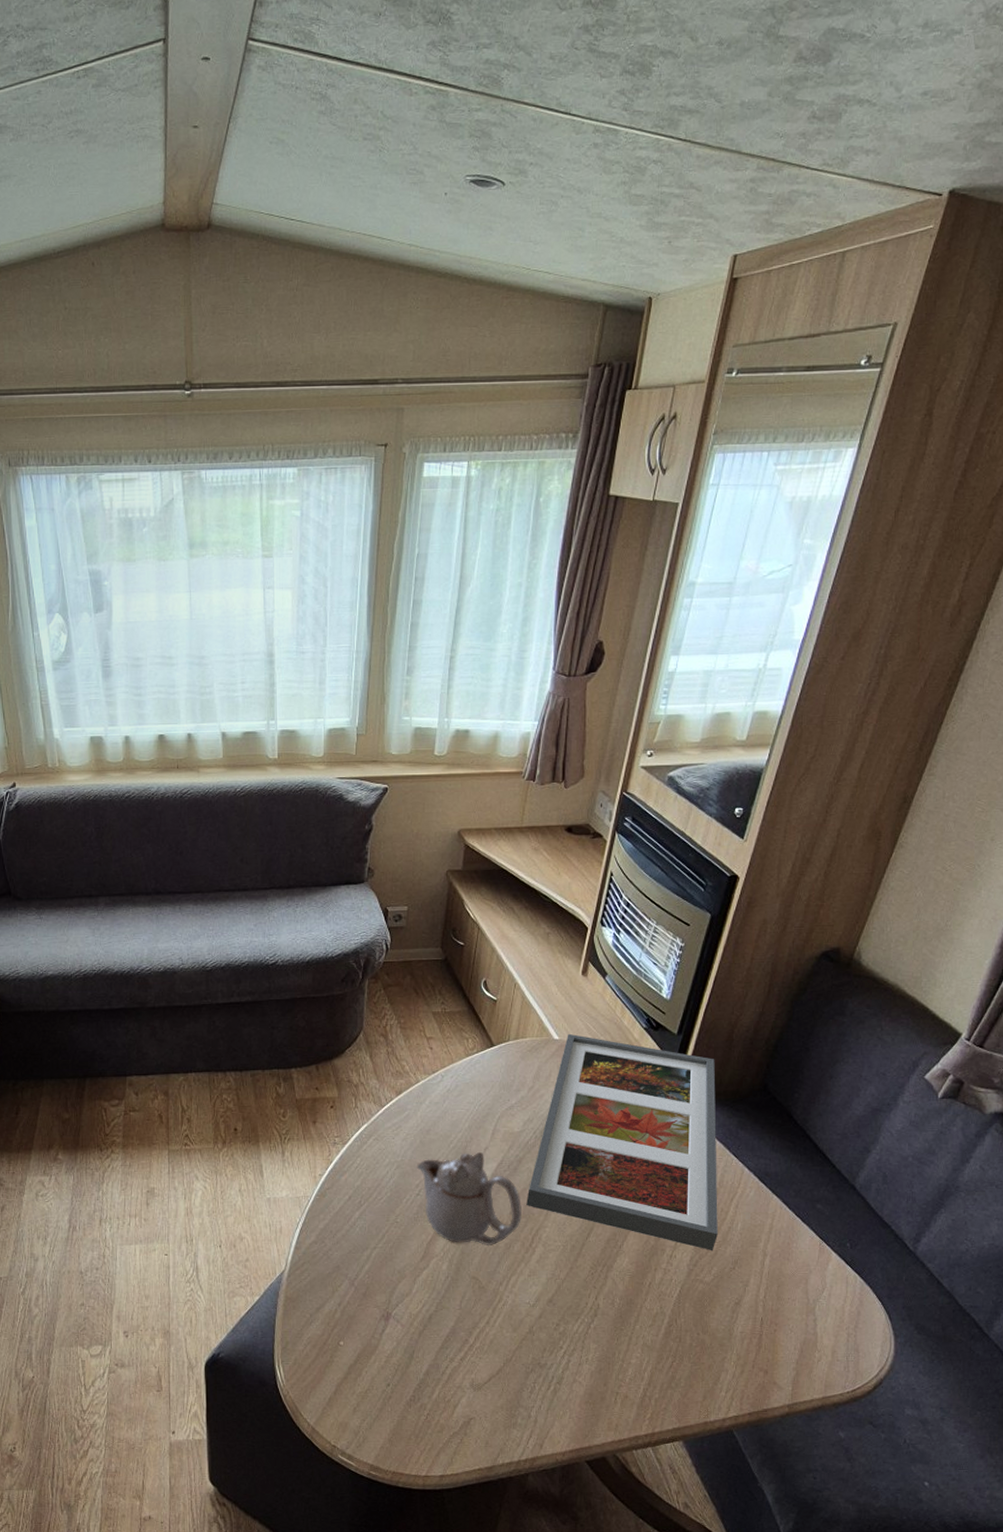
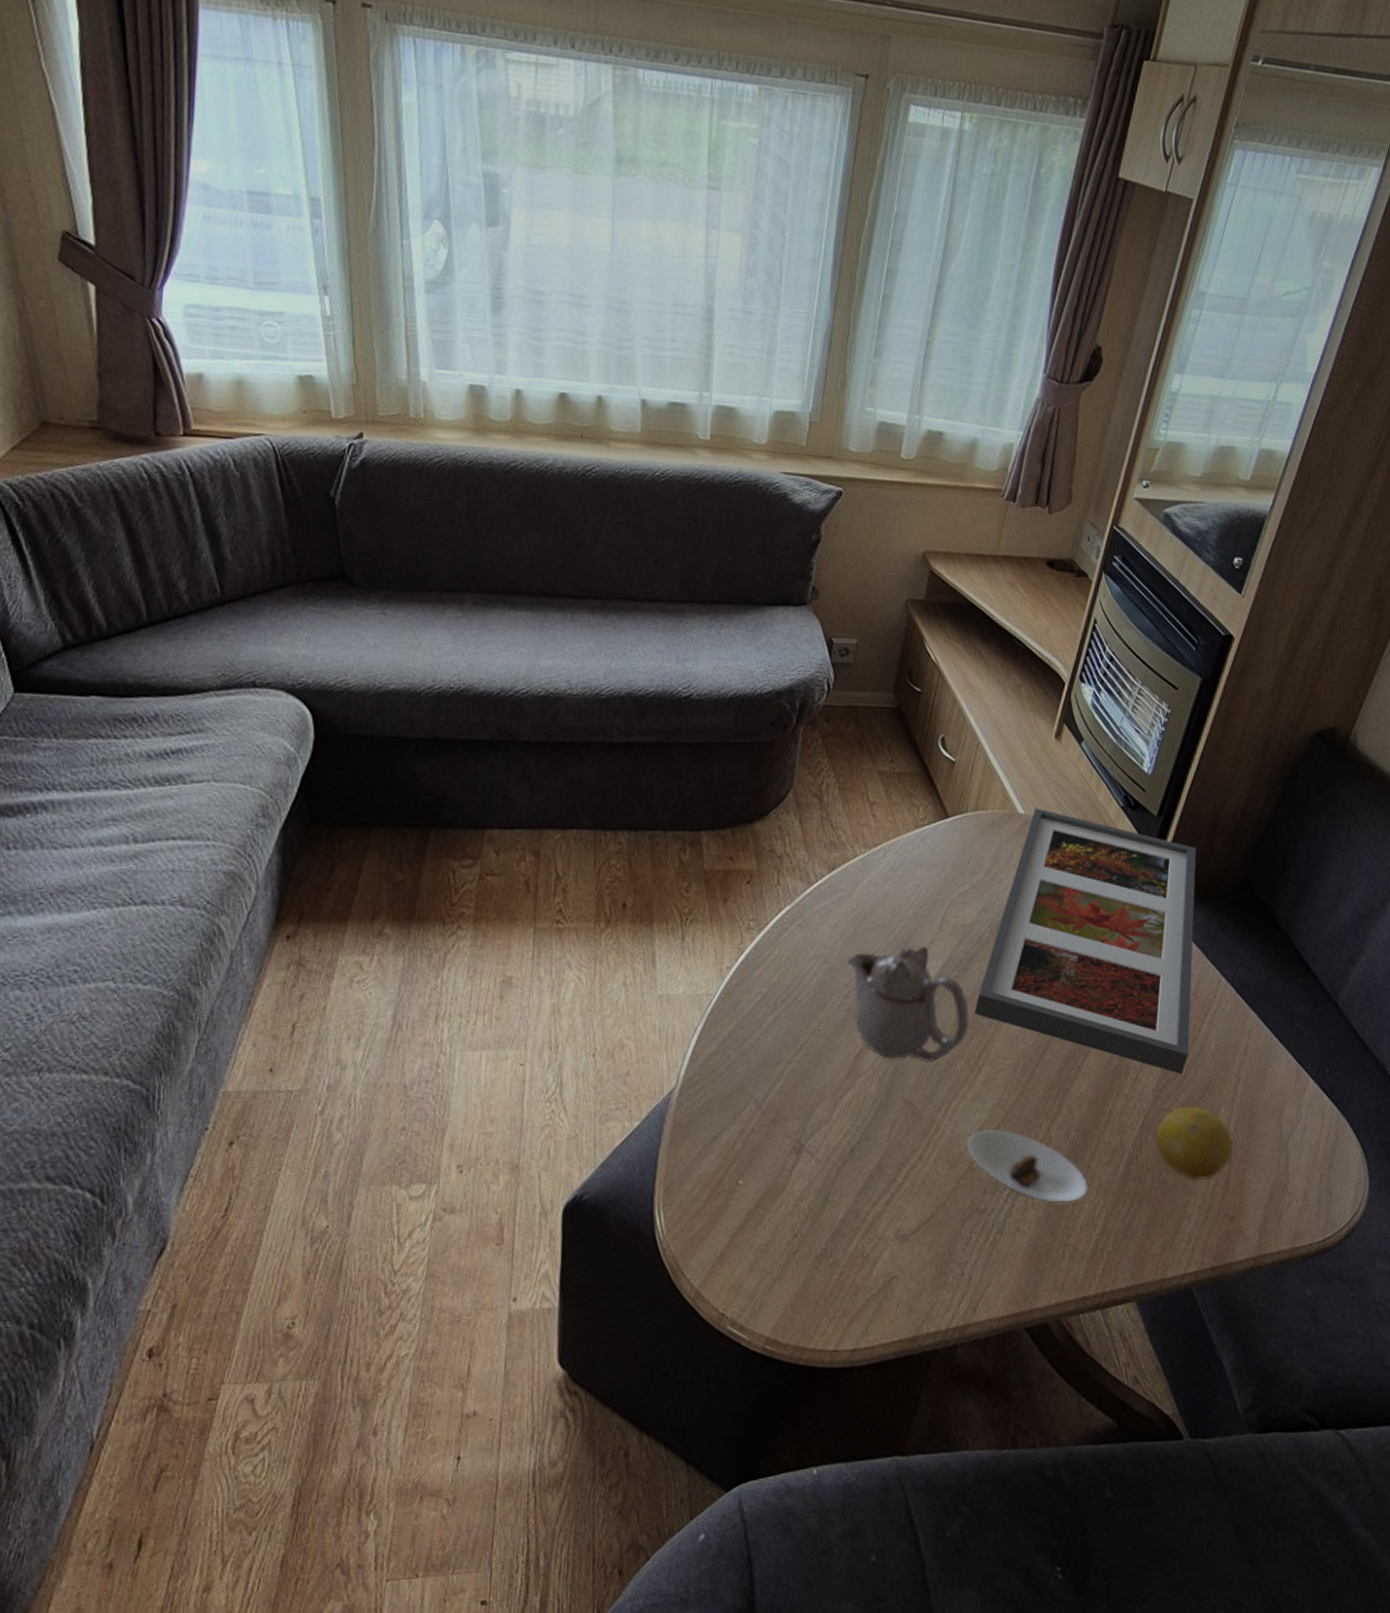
saucer: none [526,1300,634,1359] -> present [966,1130,1088,1203]
fruit: none [693,1277,764,1339] -> present [1156,1106,1233,1180]

